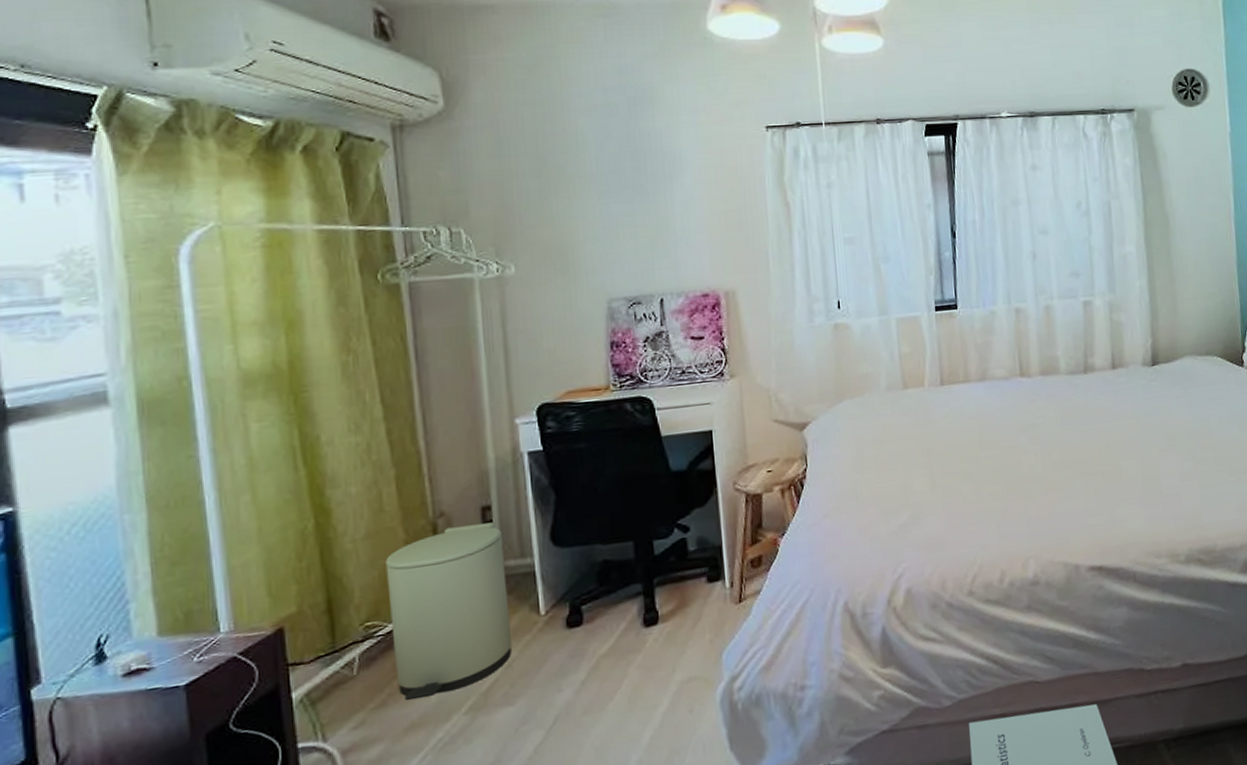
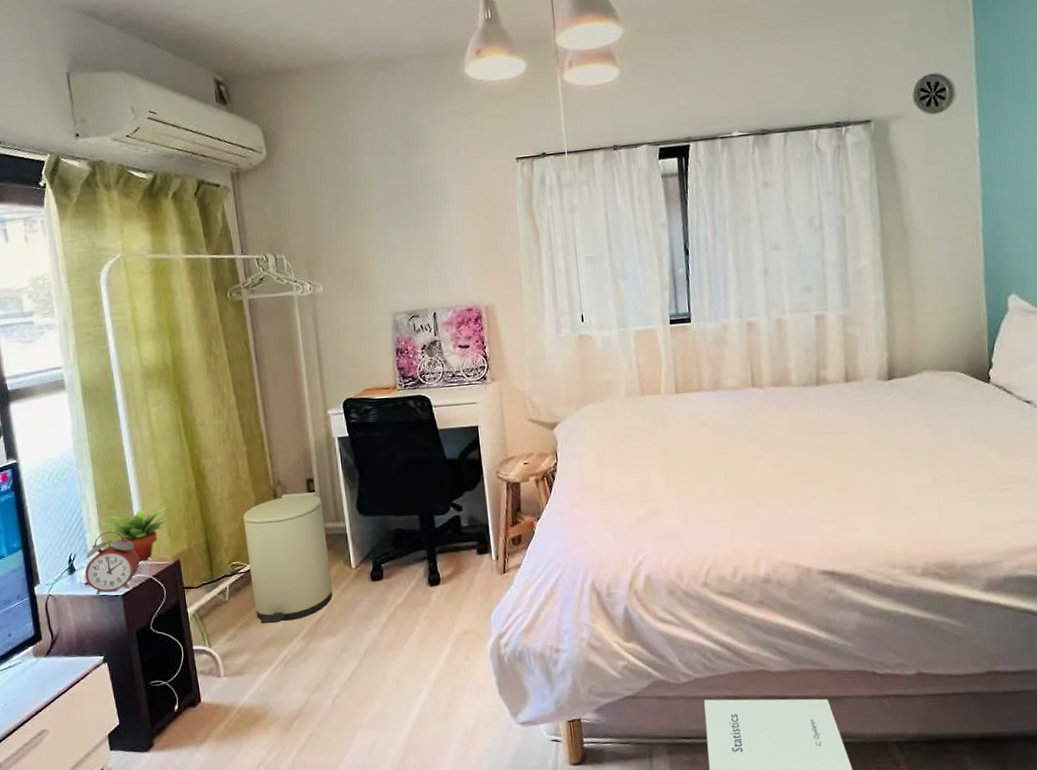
alarm clock: none [122,597,217,689] -> present [84,531,140,594]
succulent plant: none [152,553,274,636] -> present [98,504,172,562]

